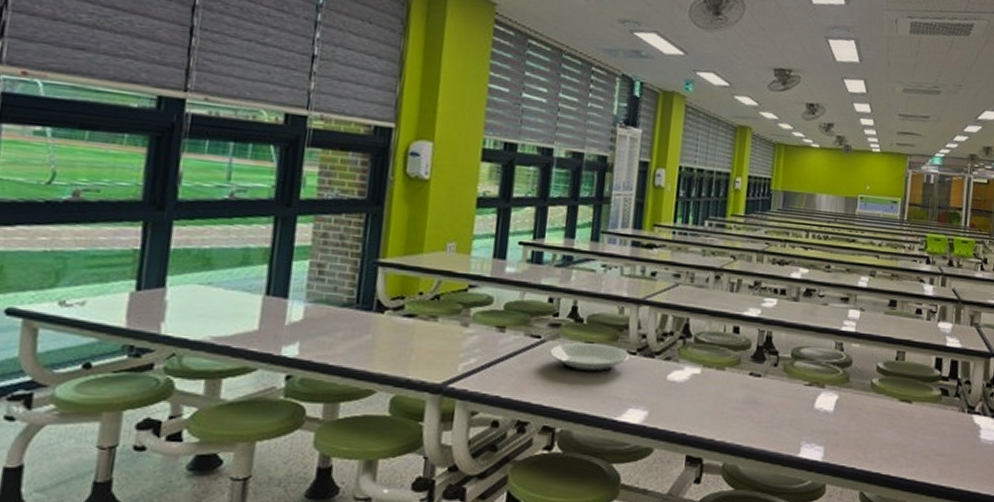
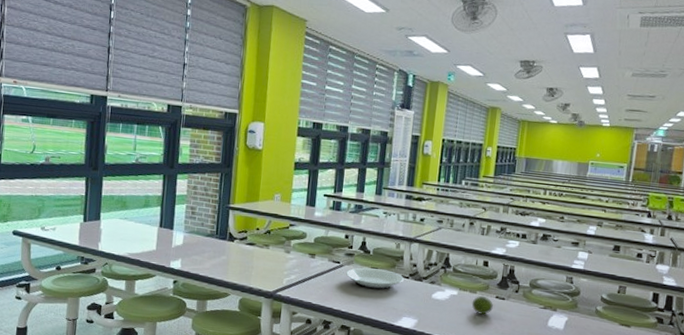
fruit: none [719,372,747,399] -> present [471,295,493,315]

